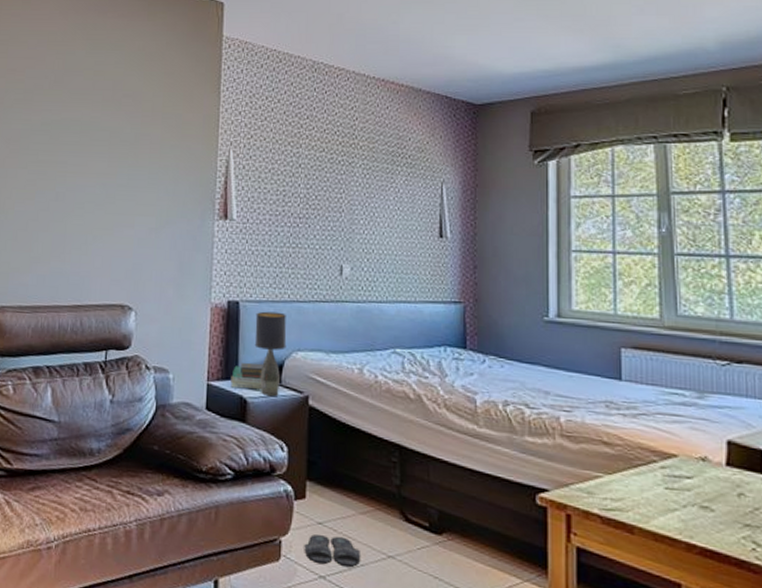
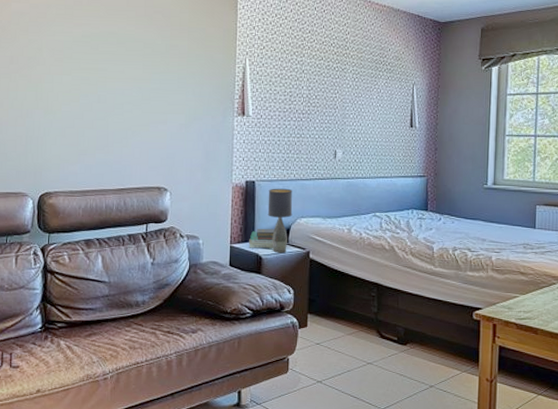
slippers: present [304,534,361,567] -> none [306,351,348,373]

